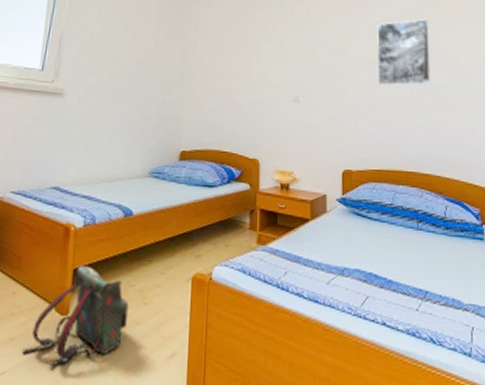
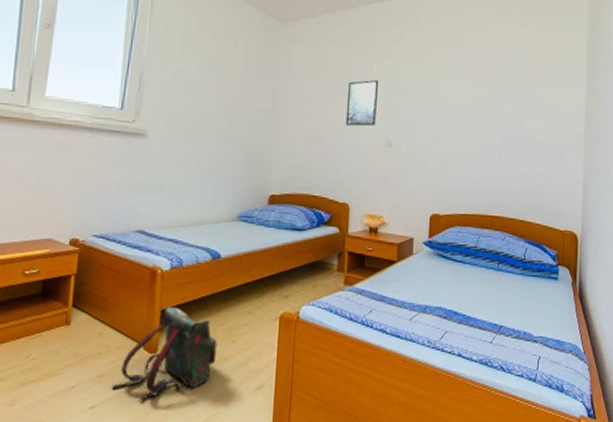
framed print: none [253,38,283,83] -> present [345,79,378,126]
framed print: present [376,18,432,86] -> none [471,63,527,132]

